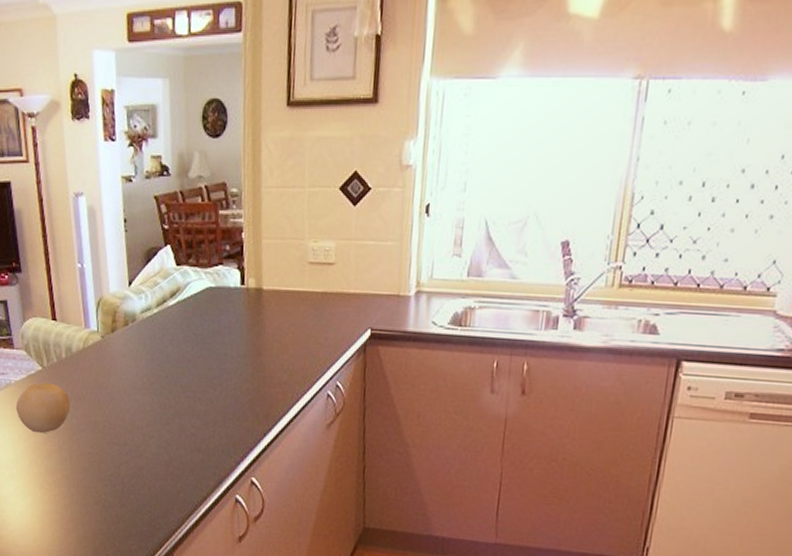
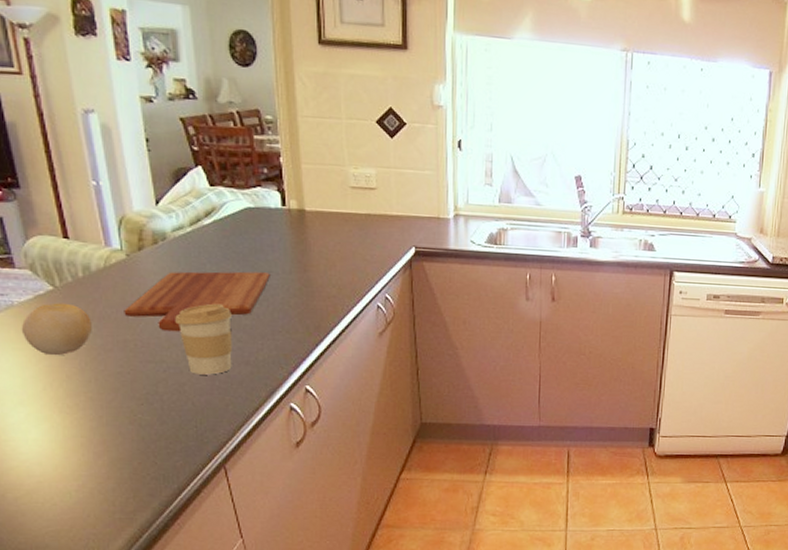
cutting board: none [96,354,226,415] -> present [124,271,270,332]
coffee cup: none [138,387,188,461] -> present [175,303,232,375]

